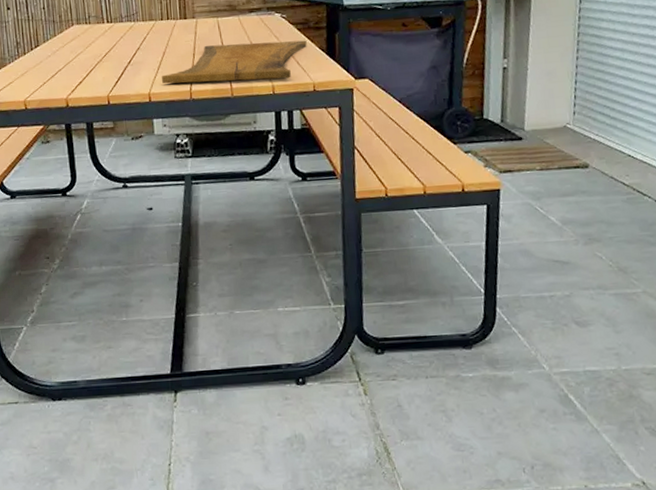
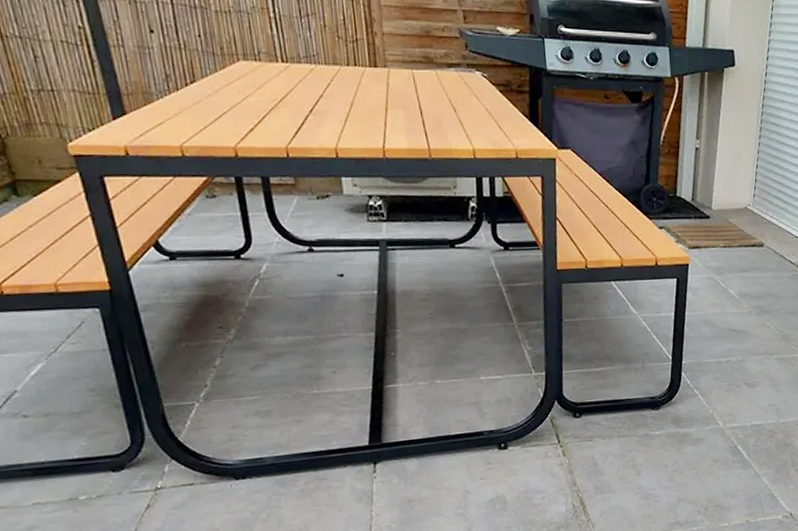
cutting board: present [162,40,307,84] -> none [350,99,509,143]

